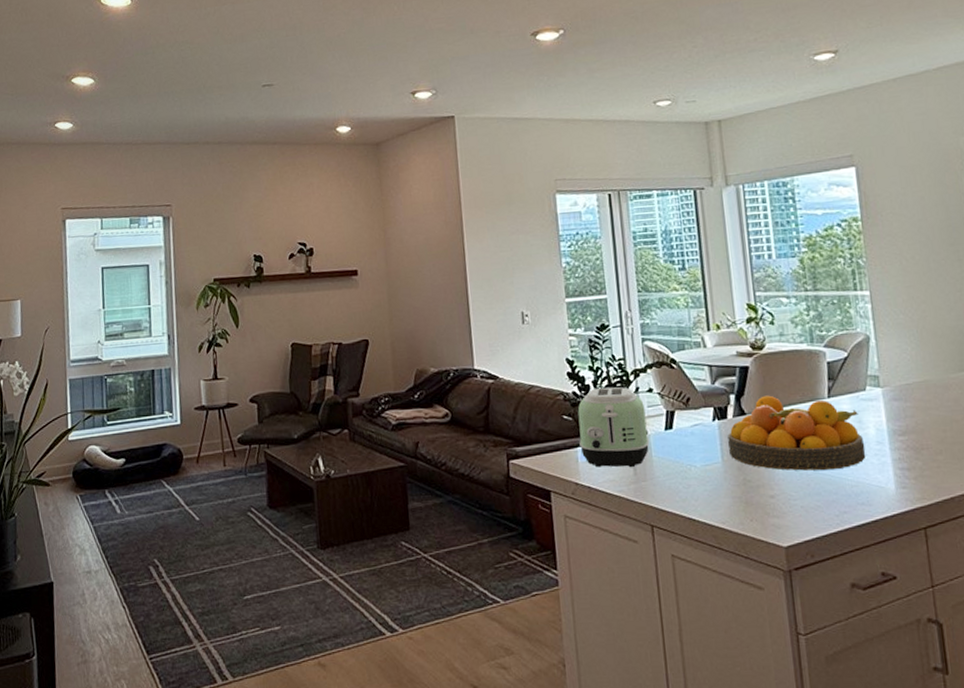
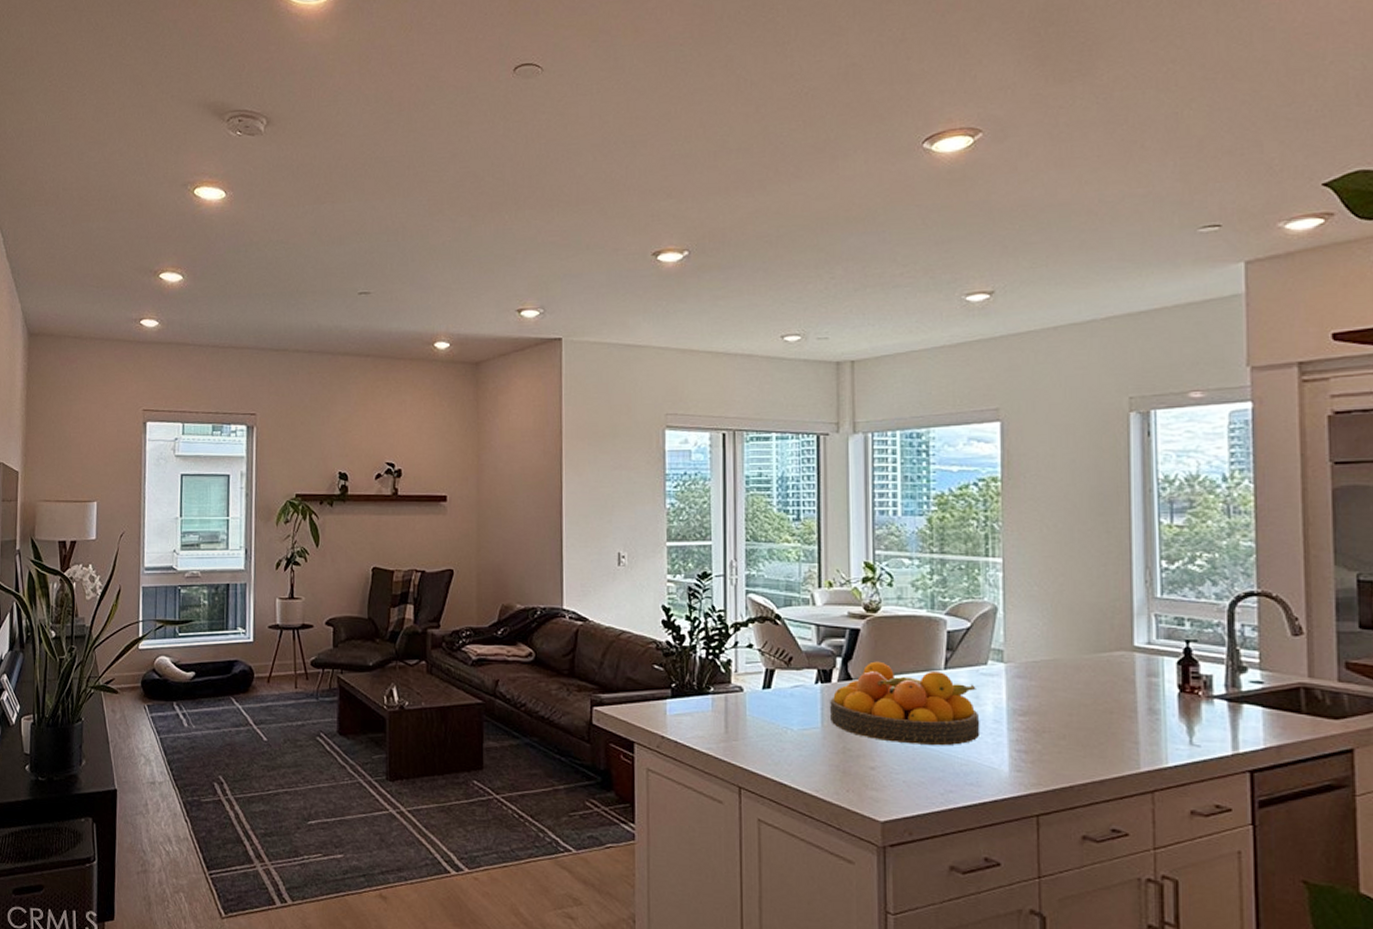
toaster: present [577,387,650,468] -> none [669,639,745,726]

